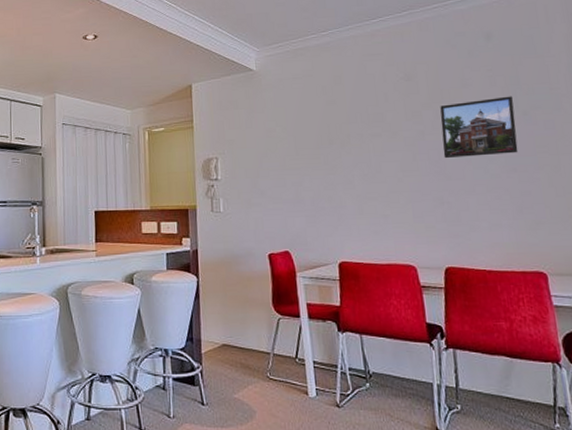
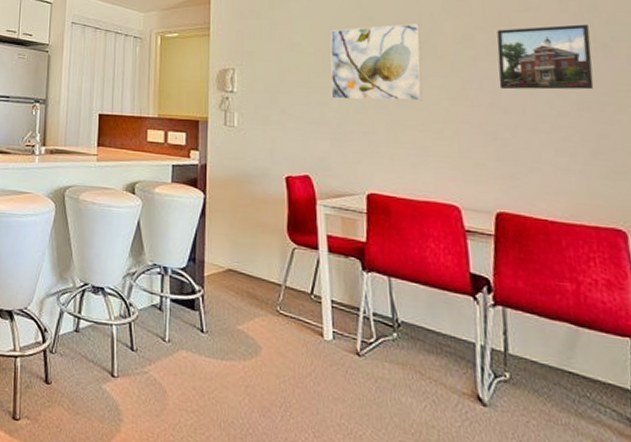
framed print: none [301,104,382,179] -> present [330,23,423,101]

